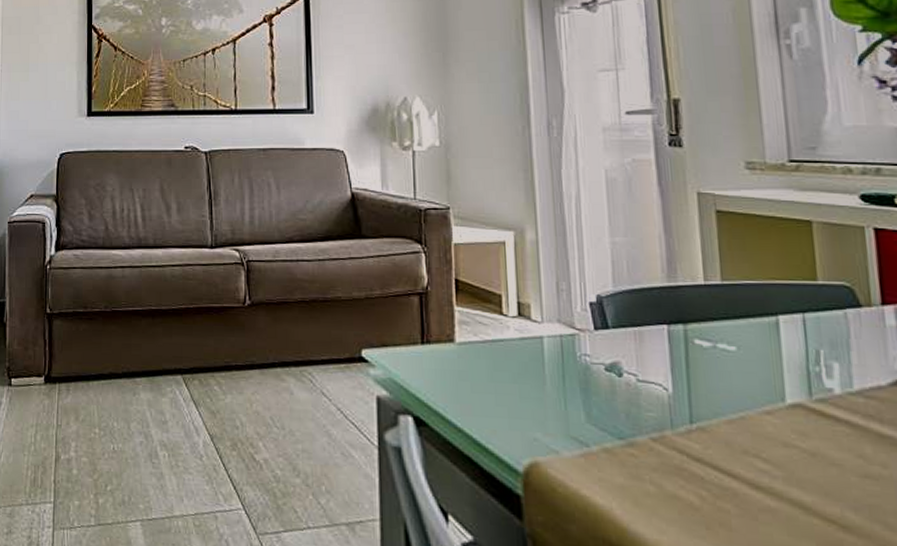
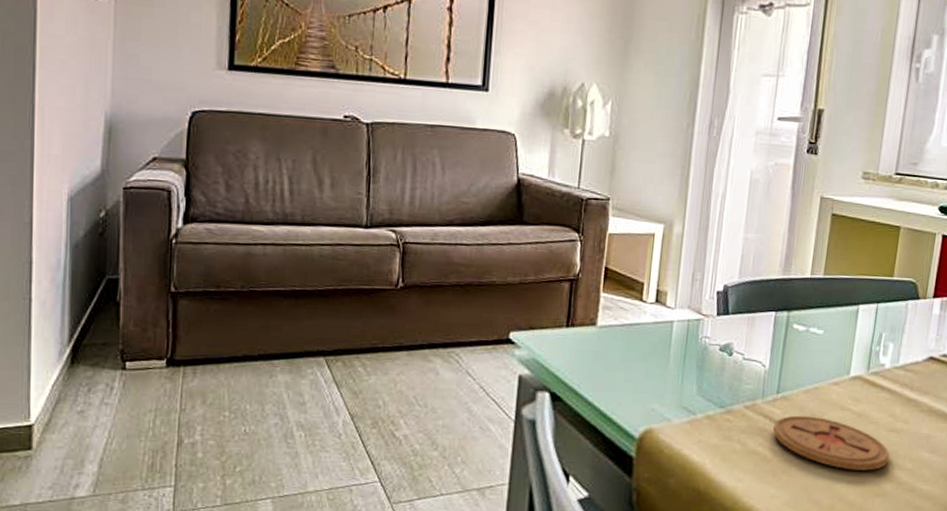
coaster: none [693,451,873,530] -> present [773,415,890,471]

